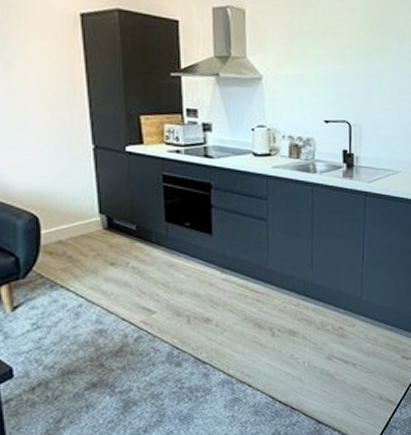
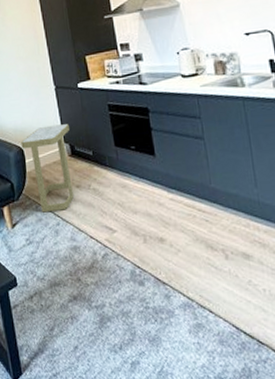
side table: none [36,192,108,293] -> present [21,124,74,213]

